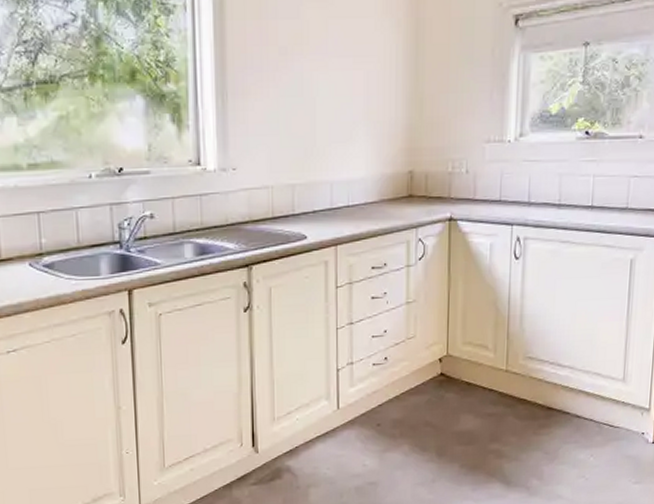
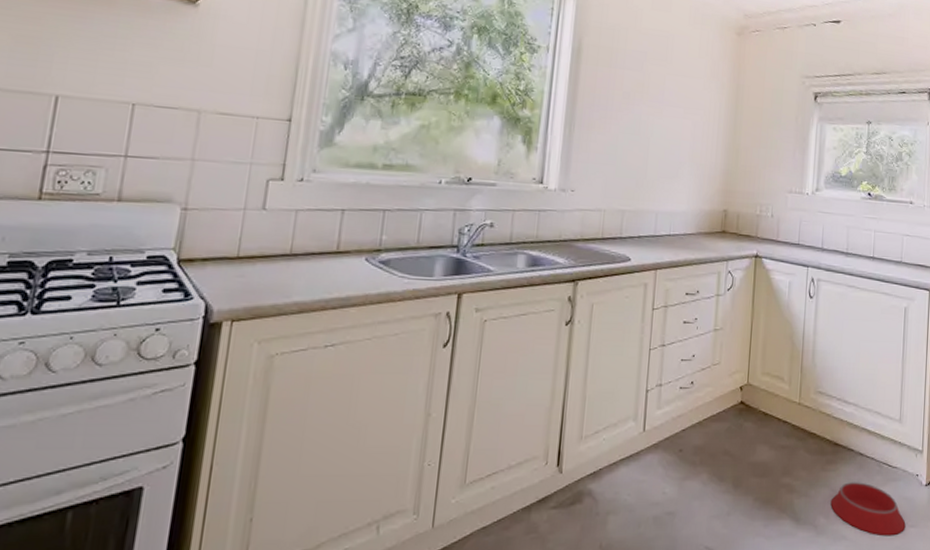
pet bowl: none [544,443,629,494] -> present [830,482,906,536]

